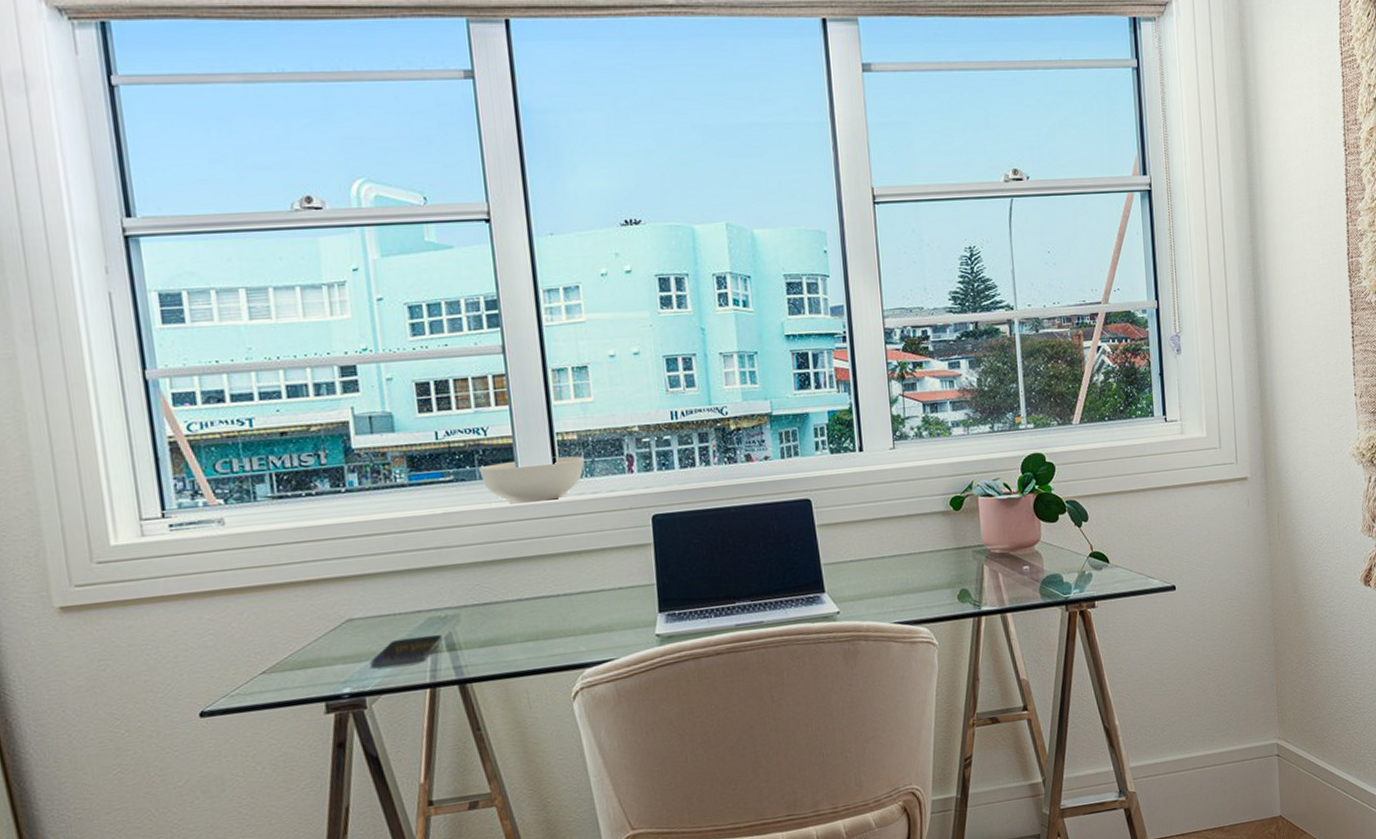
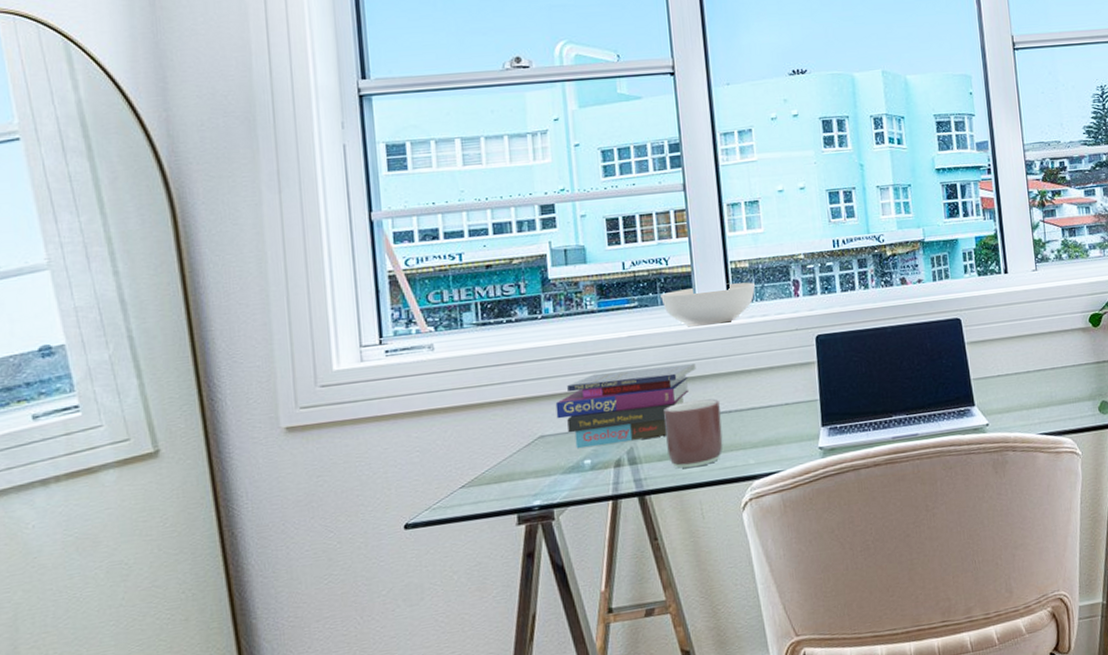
books: none [364,544,520,634] -> present [555,364,696,449]
smartphone: present [370,634,442,670] -> none [559,449,624,483]
mug: none [485,581,551,656] -> present [664,399,723,469]

